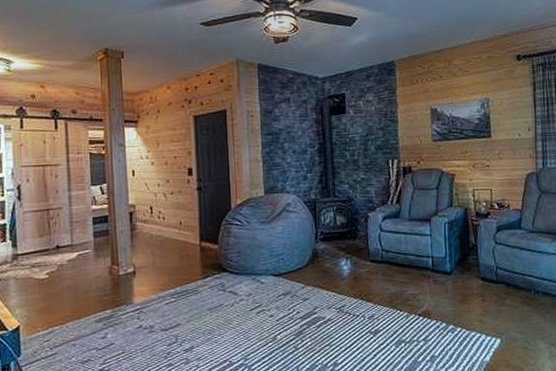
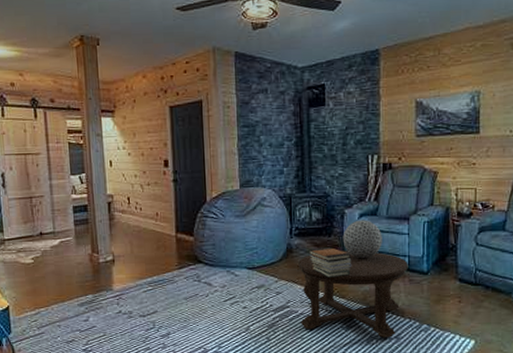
coffee table: none [324,253,432,341] -> present [298,251,408,338]
book stack: none [334,251,378,282] -> present [308,247,352,278]
decorative sphere: none [367,222,406,262] -> present [342,220,382,259]

